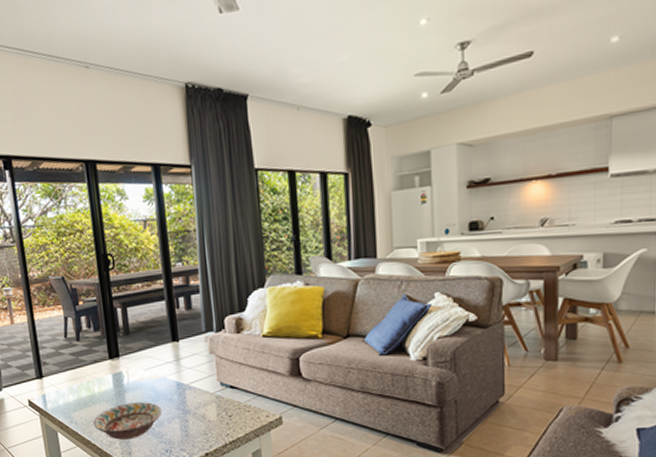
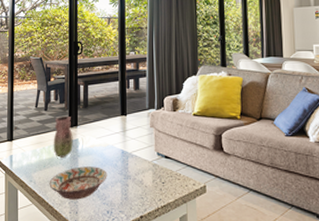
vase: none [91,345,117,394] -> present [53,115,73,158]

